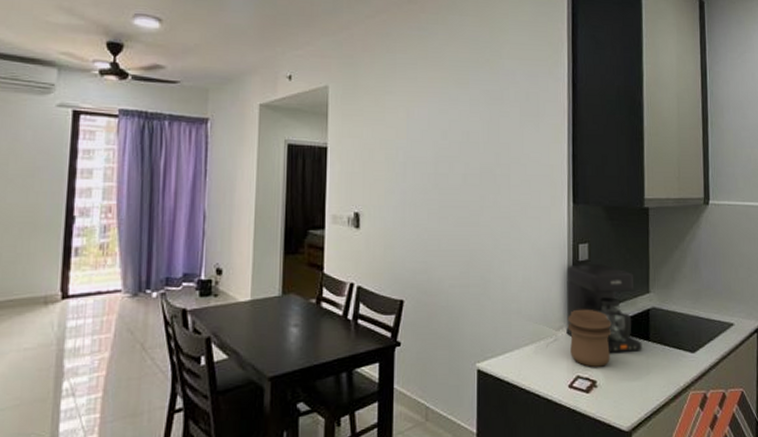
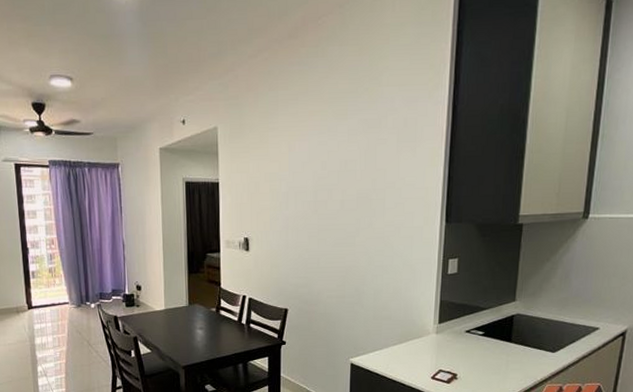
coffee maker: present [566,264,642,353] -> none [432,276,504,352]
jar: present [567,309,612,367] -> none [433,315,476,363]

